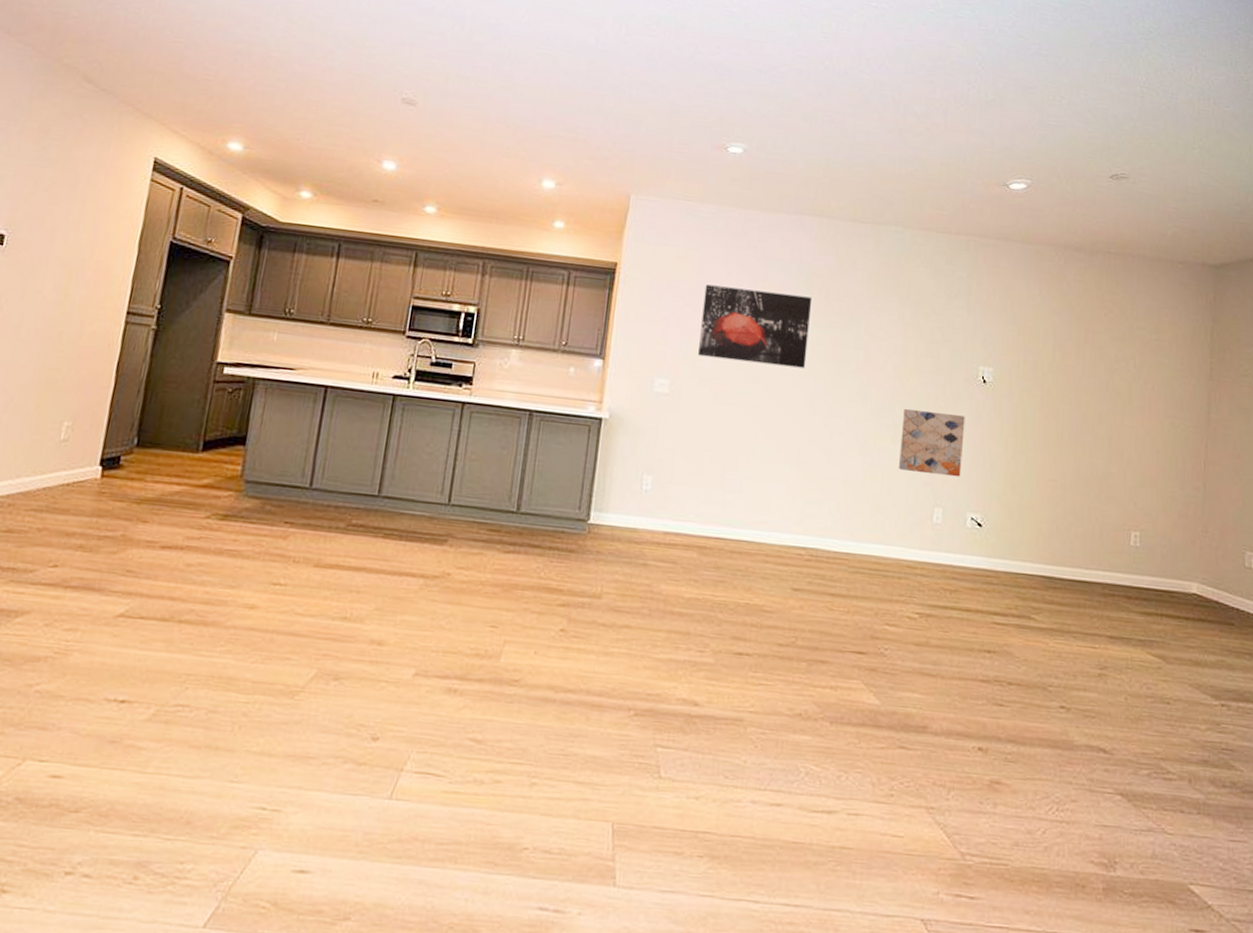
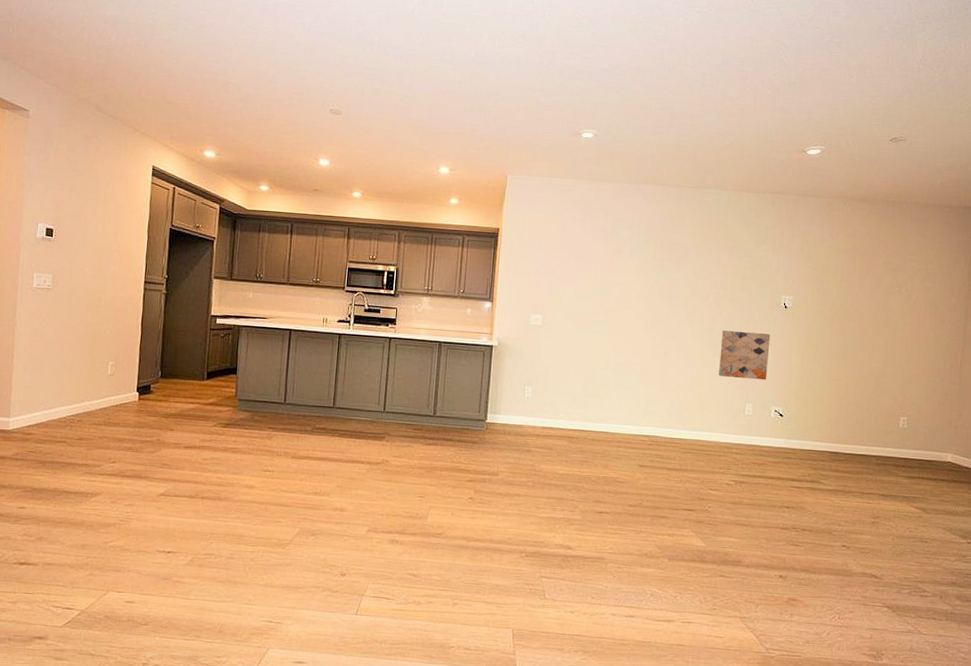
wall art: present [698,284,813,368] -> none [563,242,650,303]

